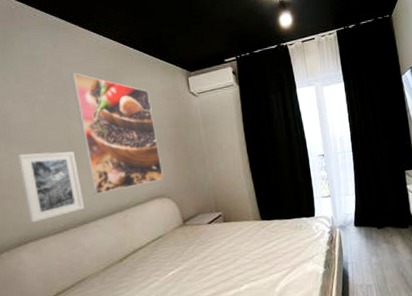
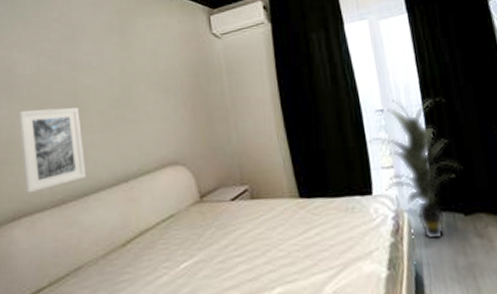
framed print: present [71,73,164,195] -> none [80,16,178,161]
indoor plant: none [312,146,378,247] -> present [368,97,463,240]

